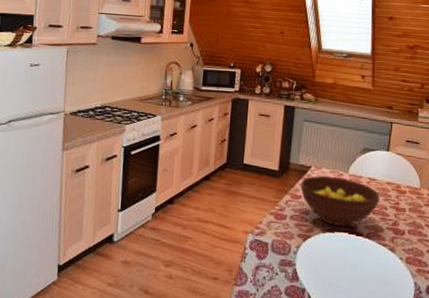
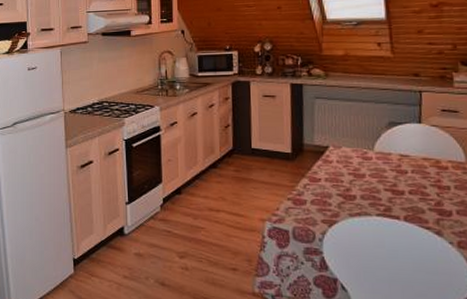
fruit bowl: present [300,176,380,226] -> none [318,156,416,209]

